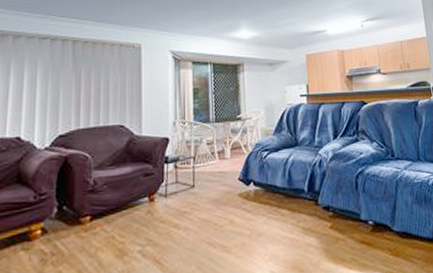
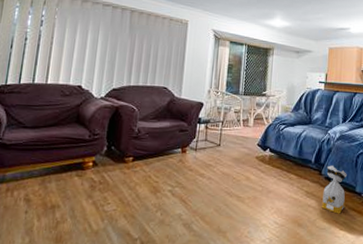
bag: none [323,191,352,250] -> present [321,165,347,214]

